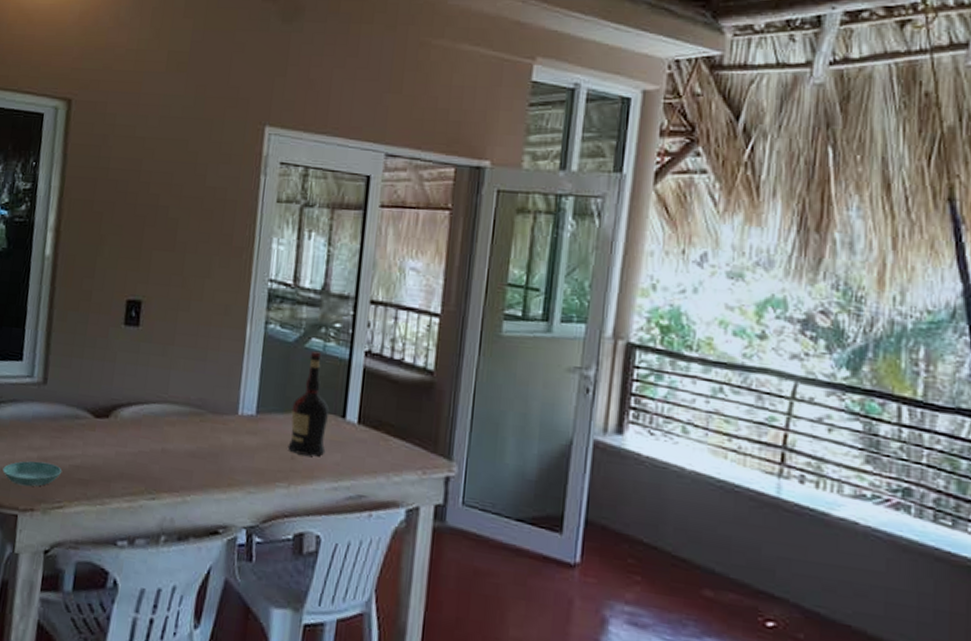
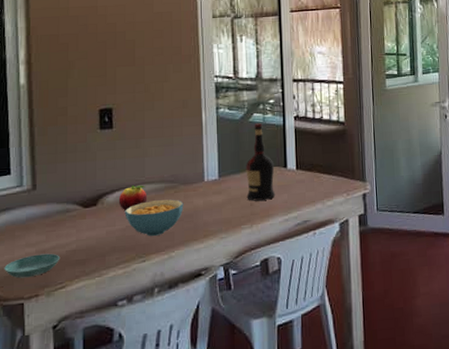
fruit: none [133,402,168,432] -> present [118,185,148,211]
cereal bowl: none [139,425,209,471] -> present [124,199,184,236]

